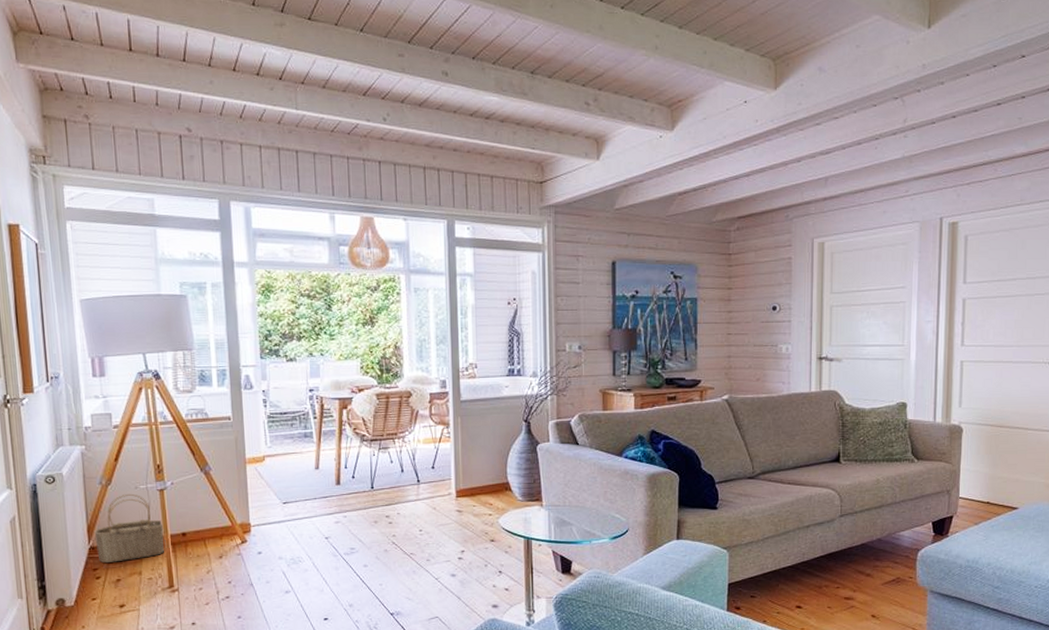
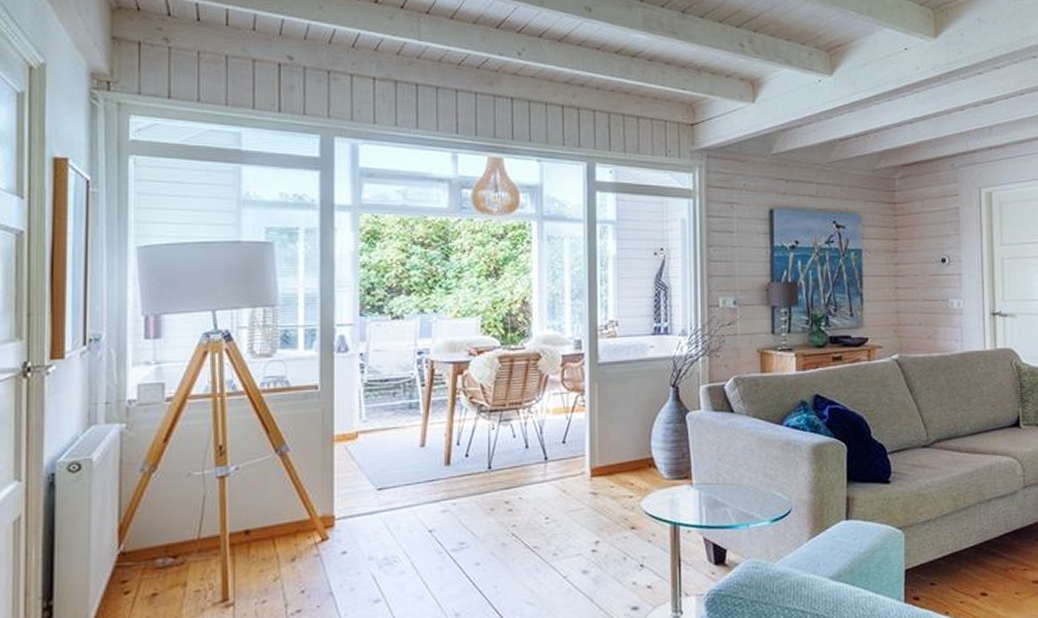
wicker basket: present [94,493,166,563] -> none [127,482,222,572]

